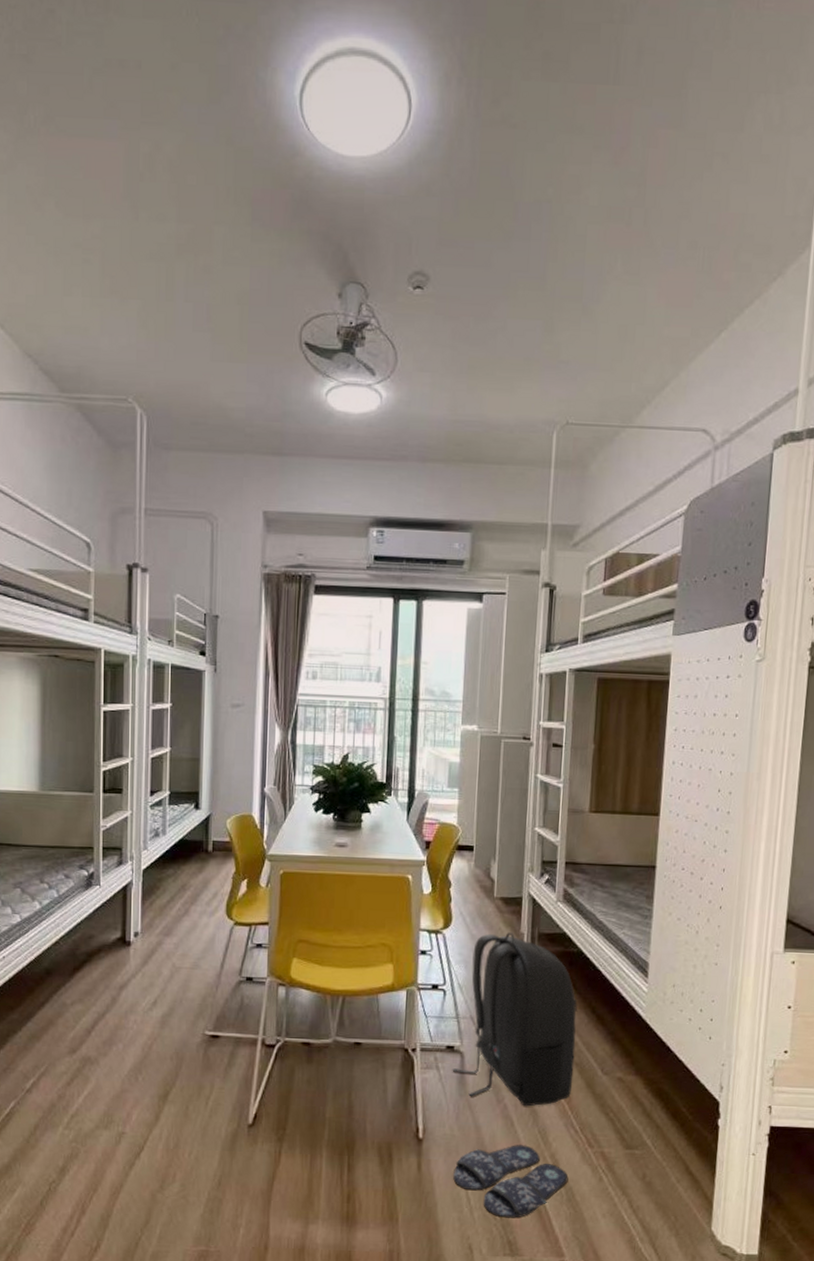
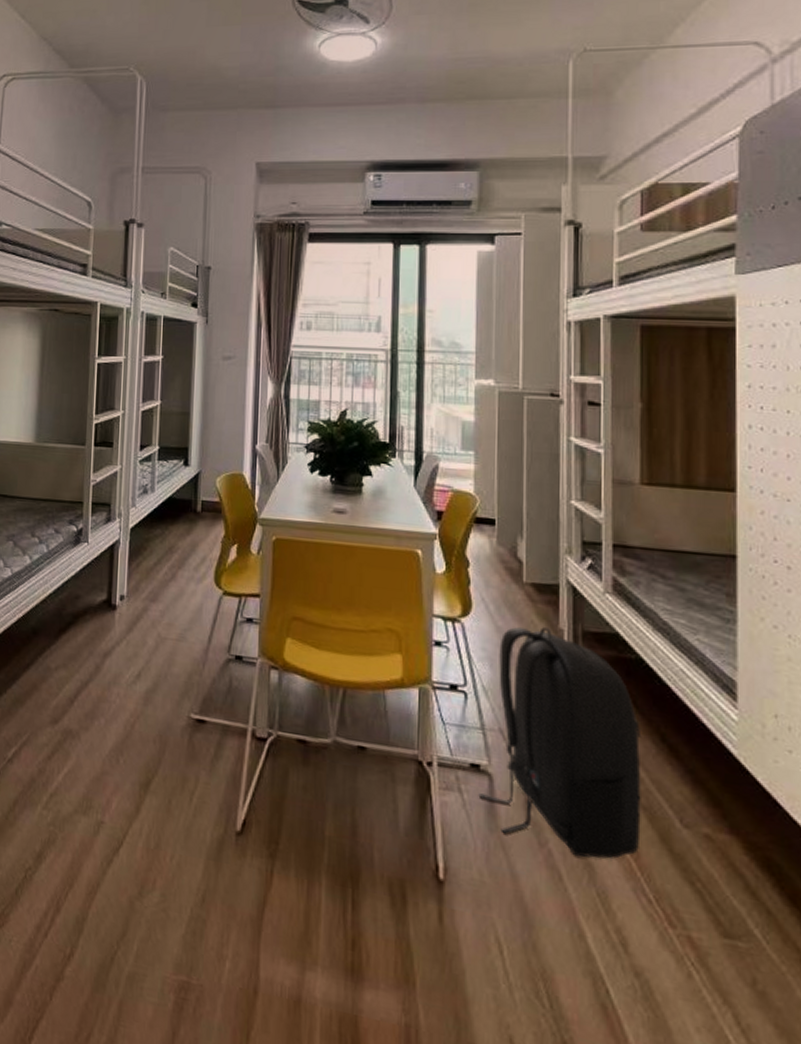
slippers: present [453,1145,569,1218] -> none [485,905,643,1011]

